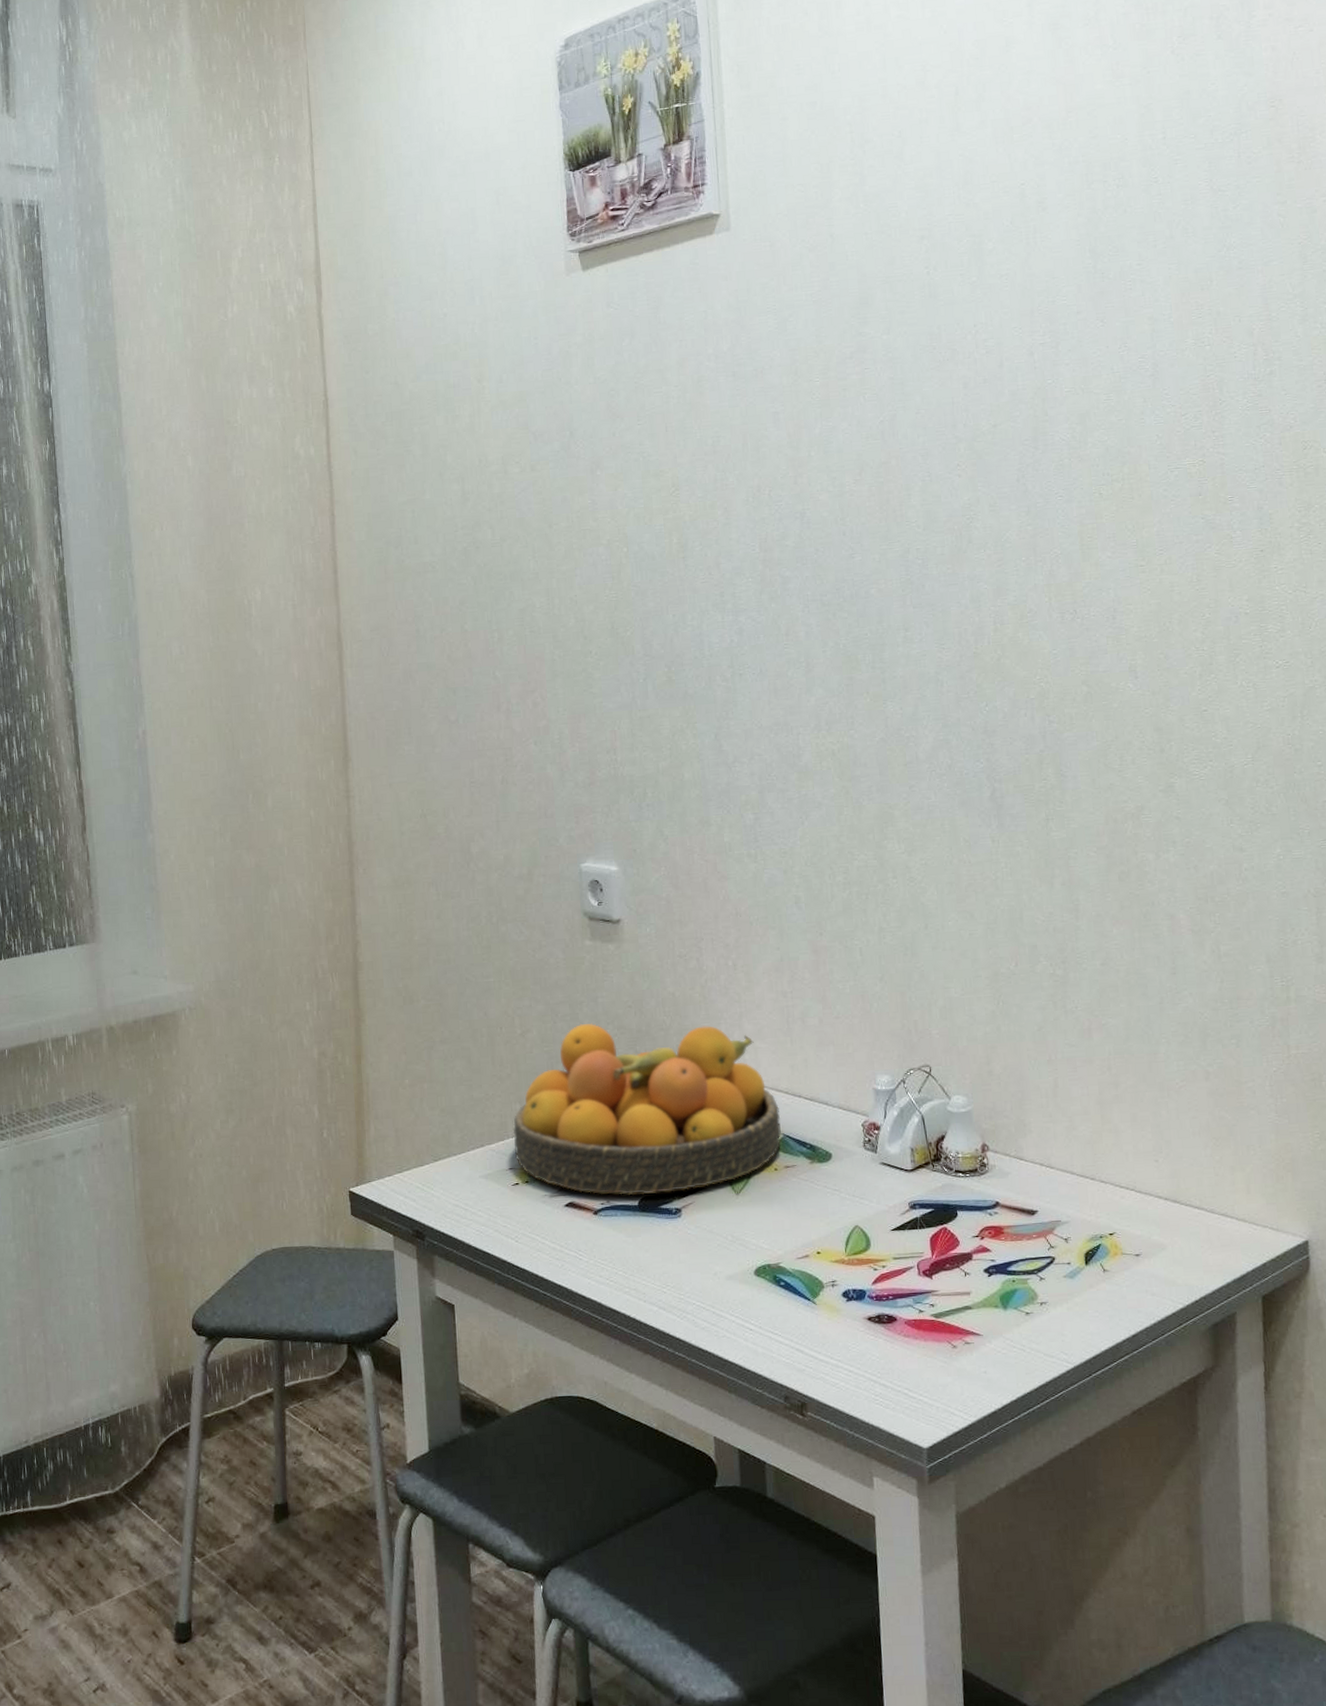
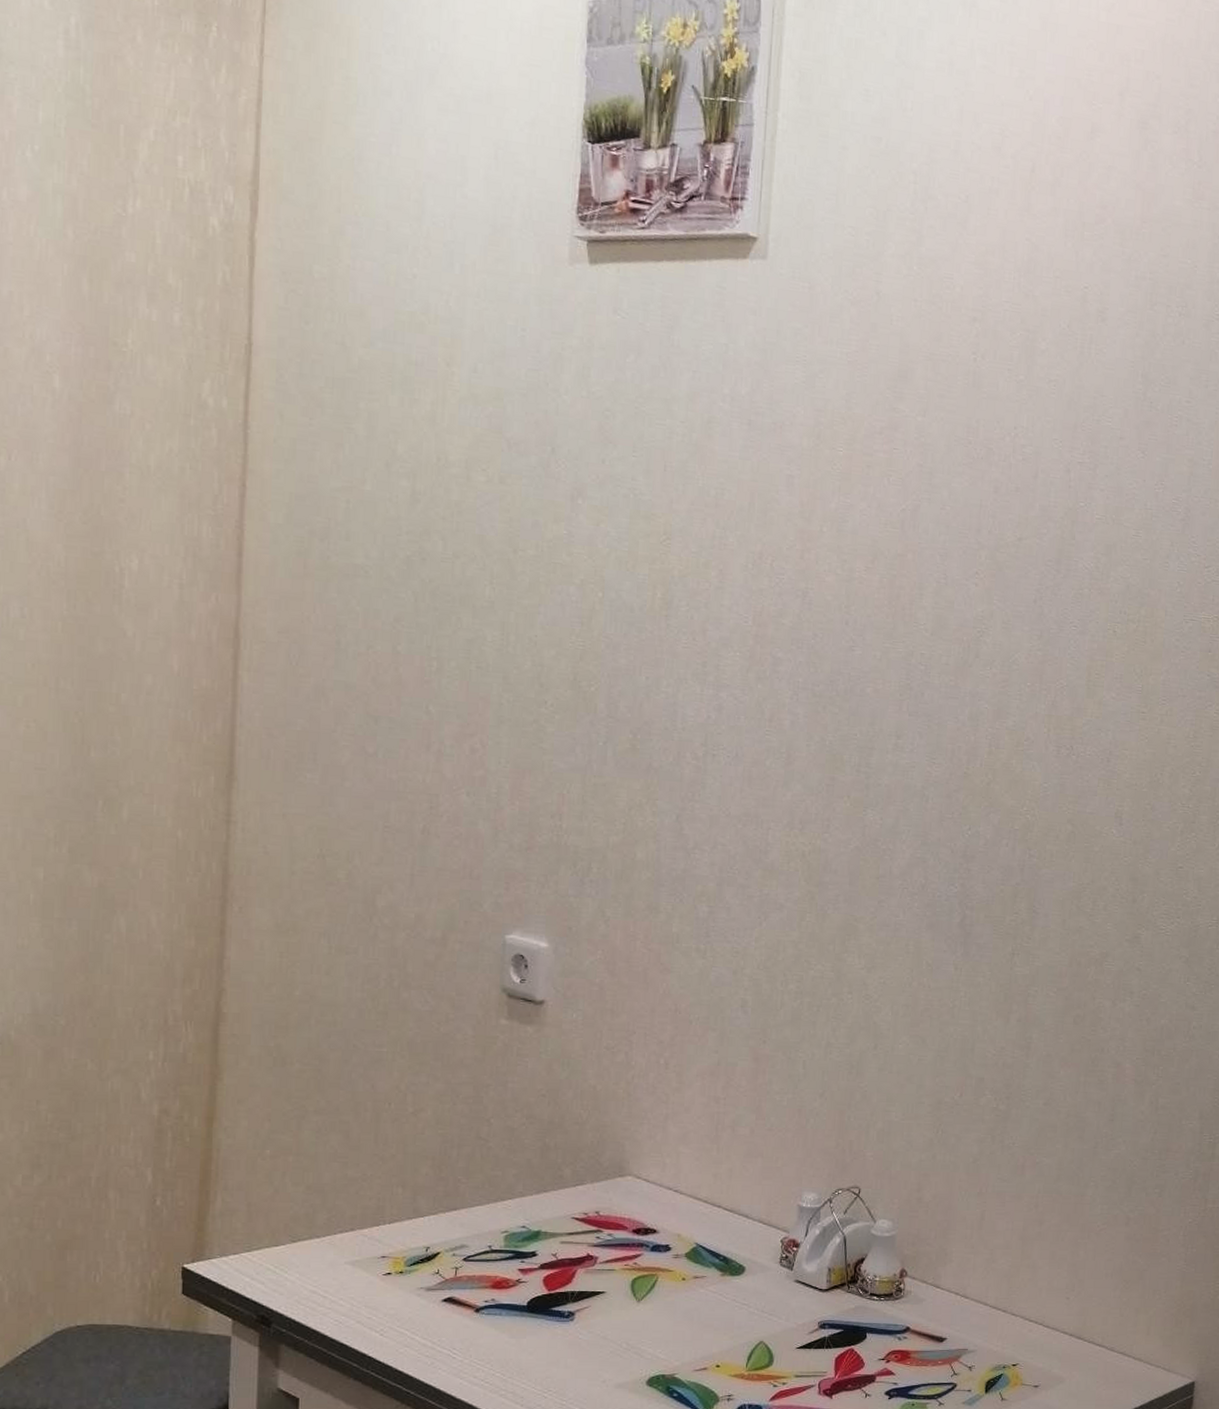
fruit bowl: present [513,1024,781,1195] -> none [391,1109,696,1295]

